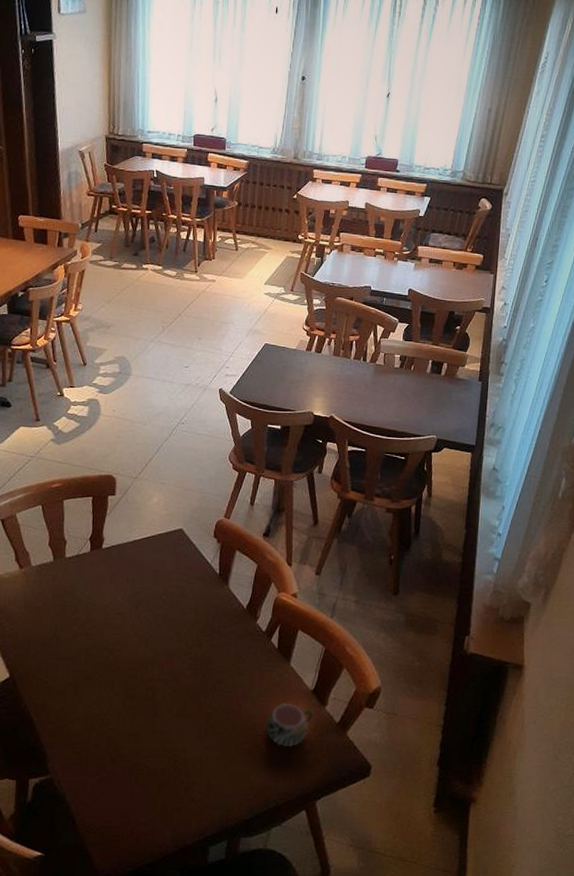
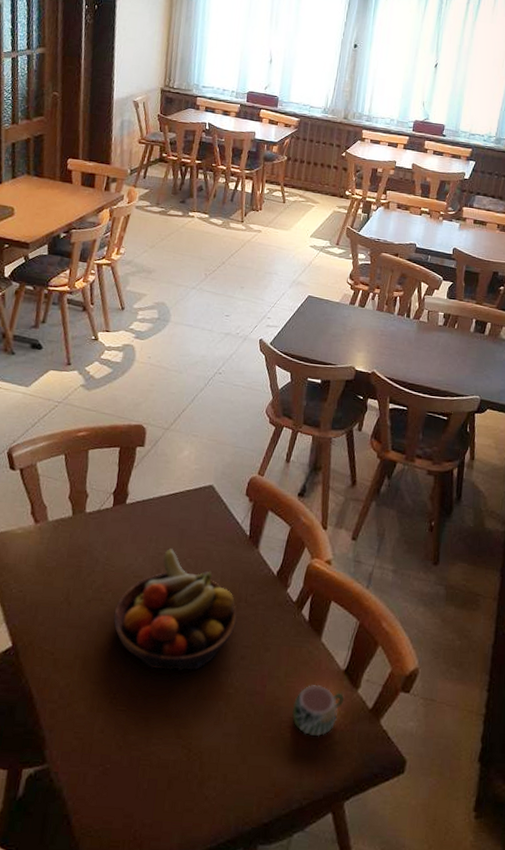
fruit bowl: none [99,586,212,694] -> present [113,547,237,671]

